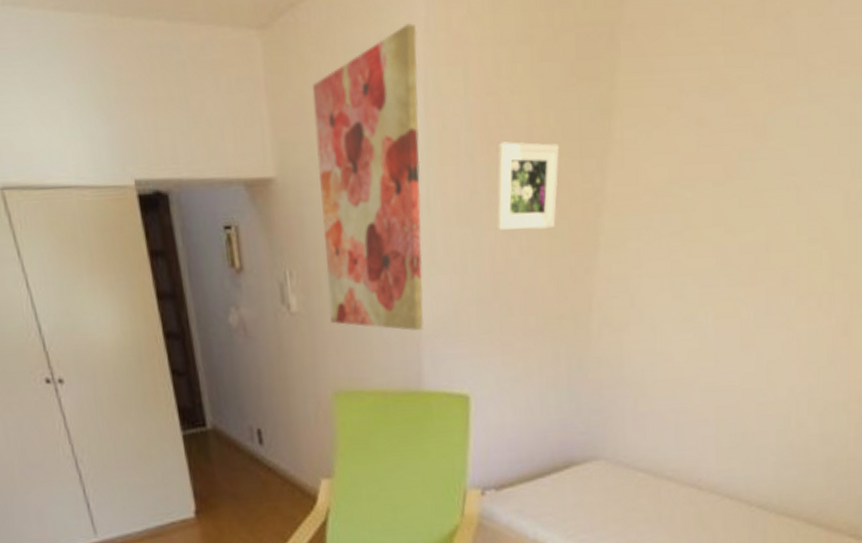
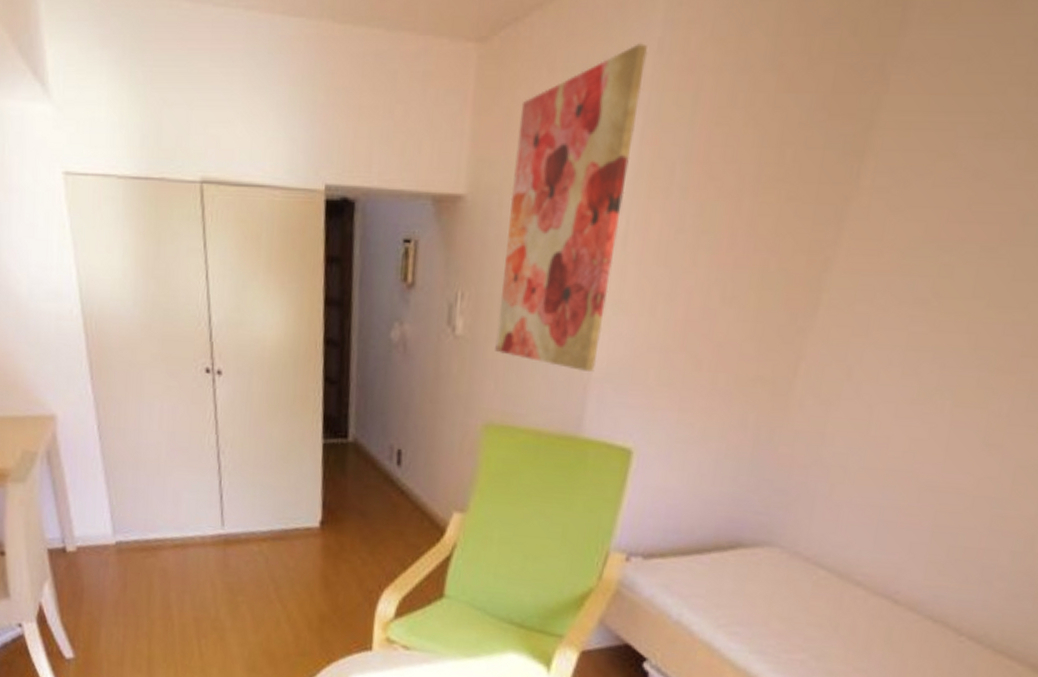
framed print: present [495,142,560,230] -> none [697,178,793,279]

